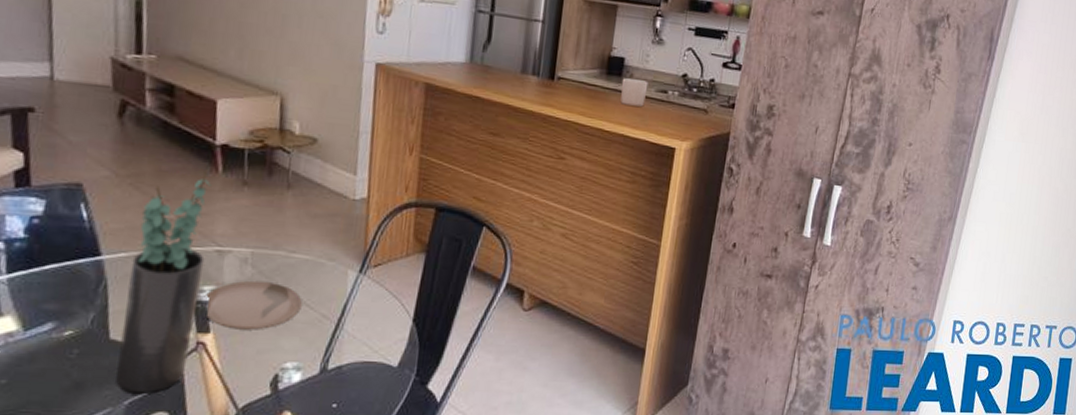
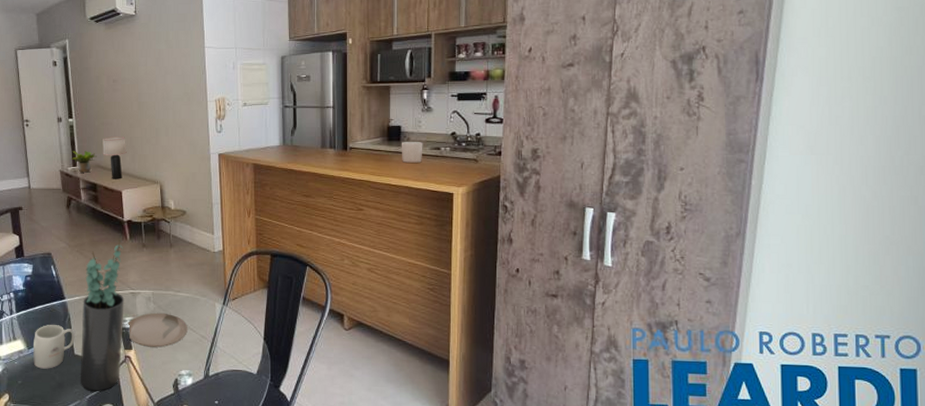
mug: none [32,294,113,361] -> present [33,325,75,369]
potted plant: none [133,30,180,67] -> present [71,151,97,173]
table lamp: none [189,16,232,83] -> present [102,137,127,179]

